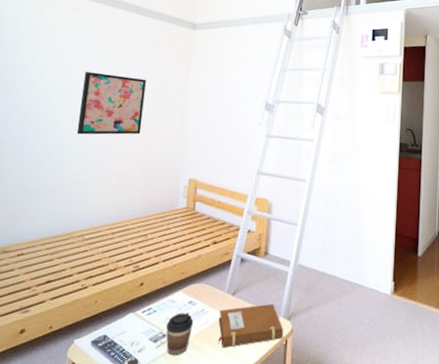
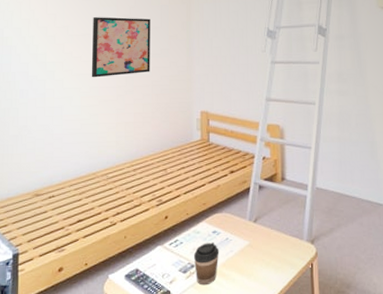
notebook: present [218,303,284,347] -> none [243,228,309,274]

